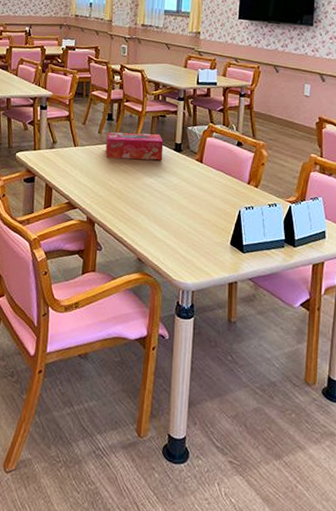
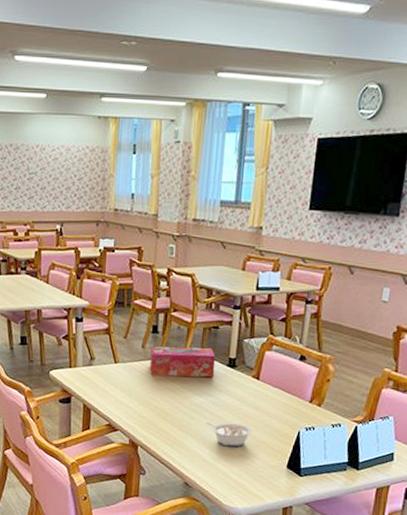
legume: none [156,200,199,225] -> present [205,421,253,447]

